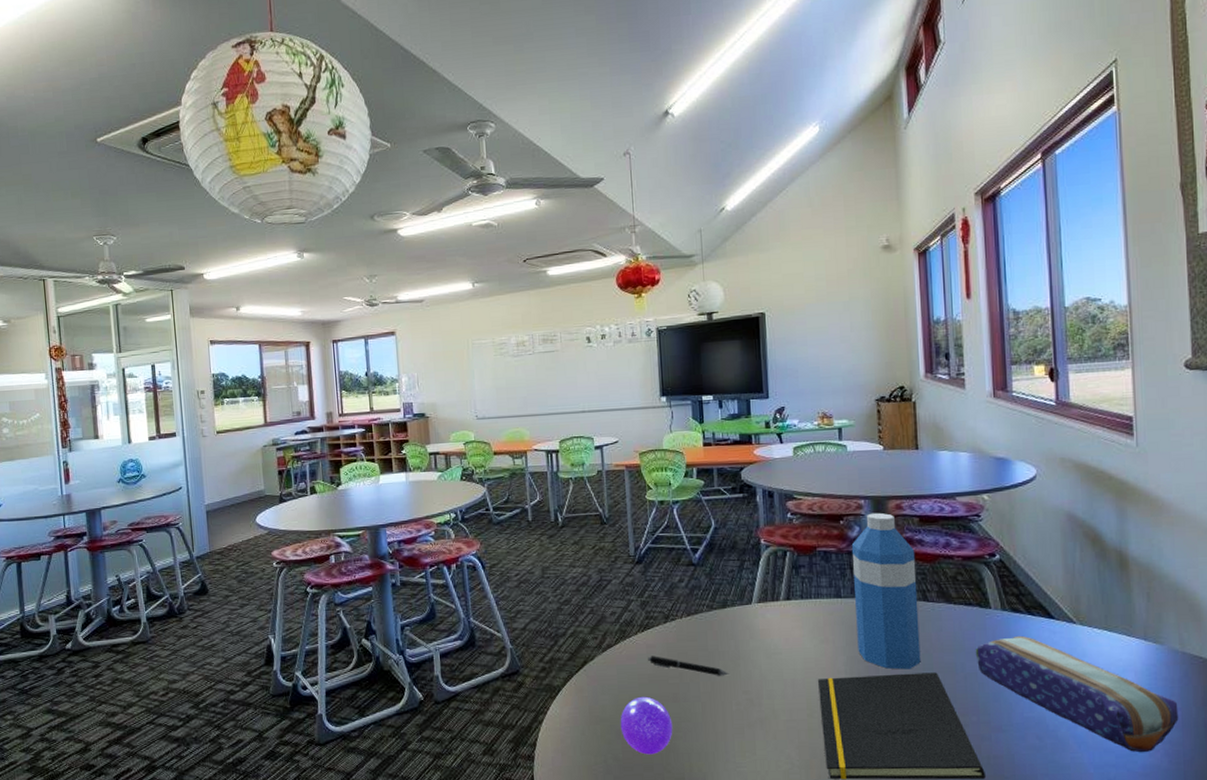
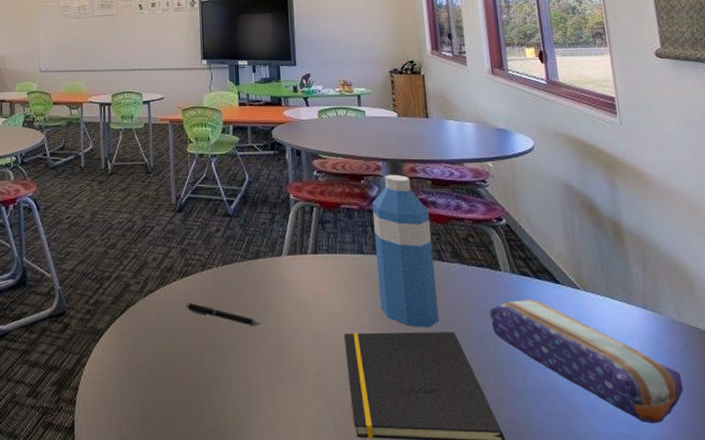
stress ball: present [620,696,673,755] -> none [158,343,208,404]

